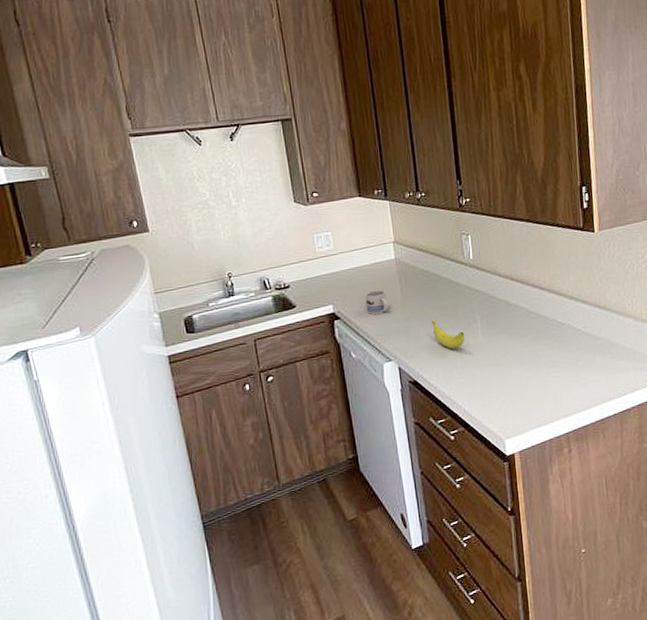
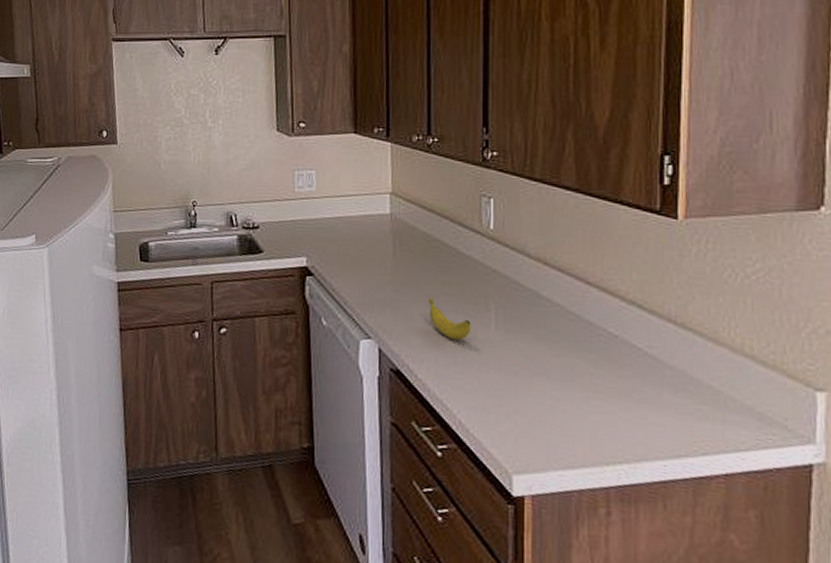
mug: present [365,290,389,314] -> none [347,248,375,278]

